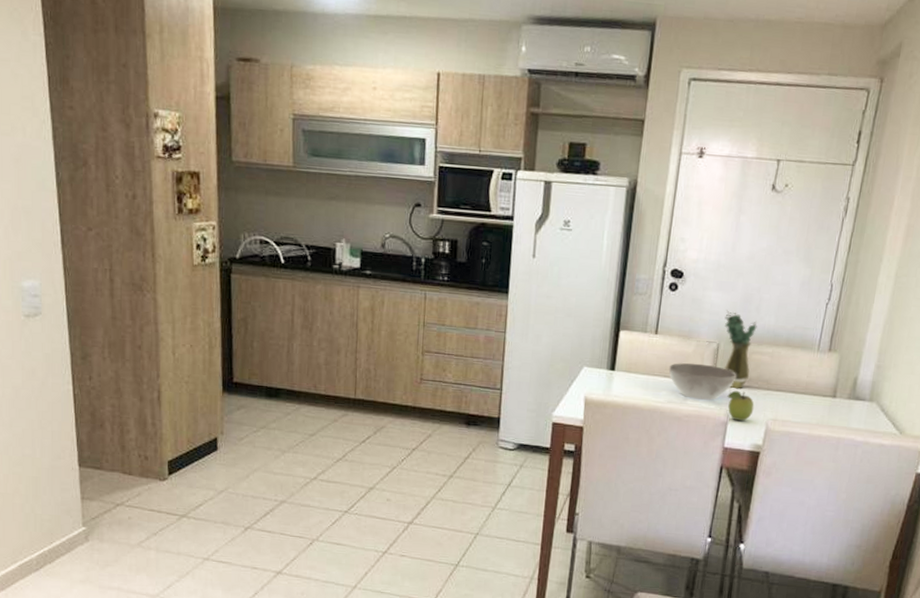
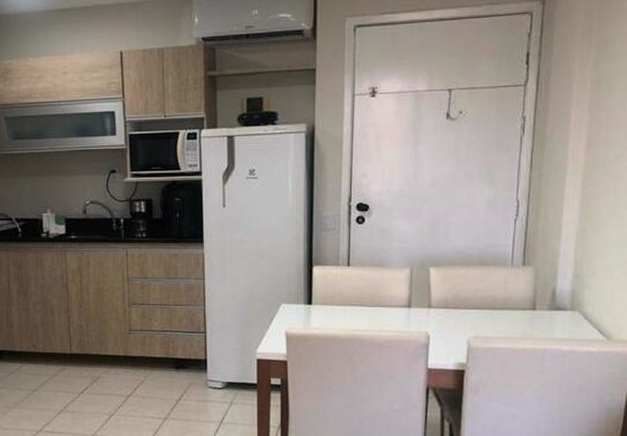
bowl: present [668,362,737,401] -> none [364,290,433,324]
vase: present [723,310,757,390] -> none [414,236,447,311]
fruit: present [727,390,755,421] -> none [425,312,454,341]

